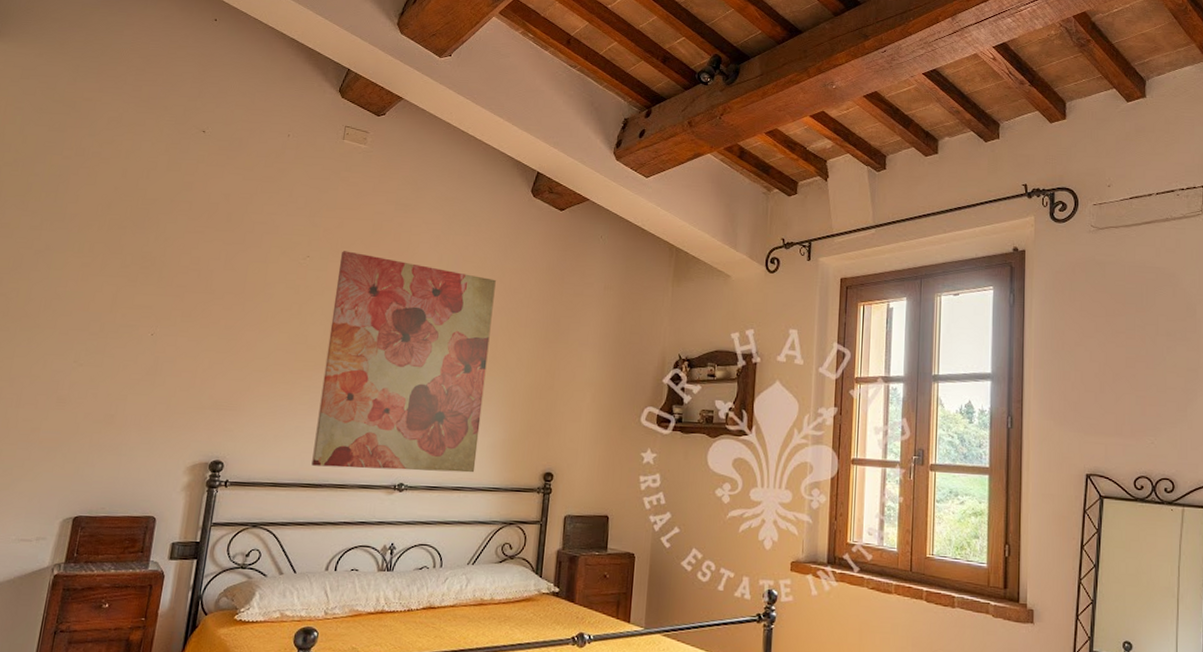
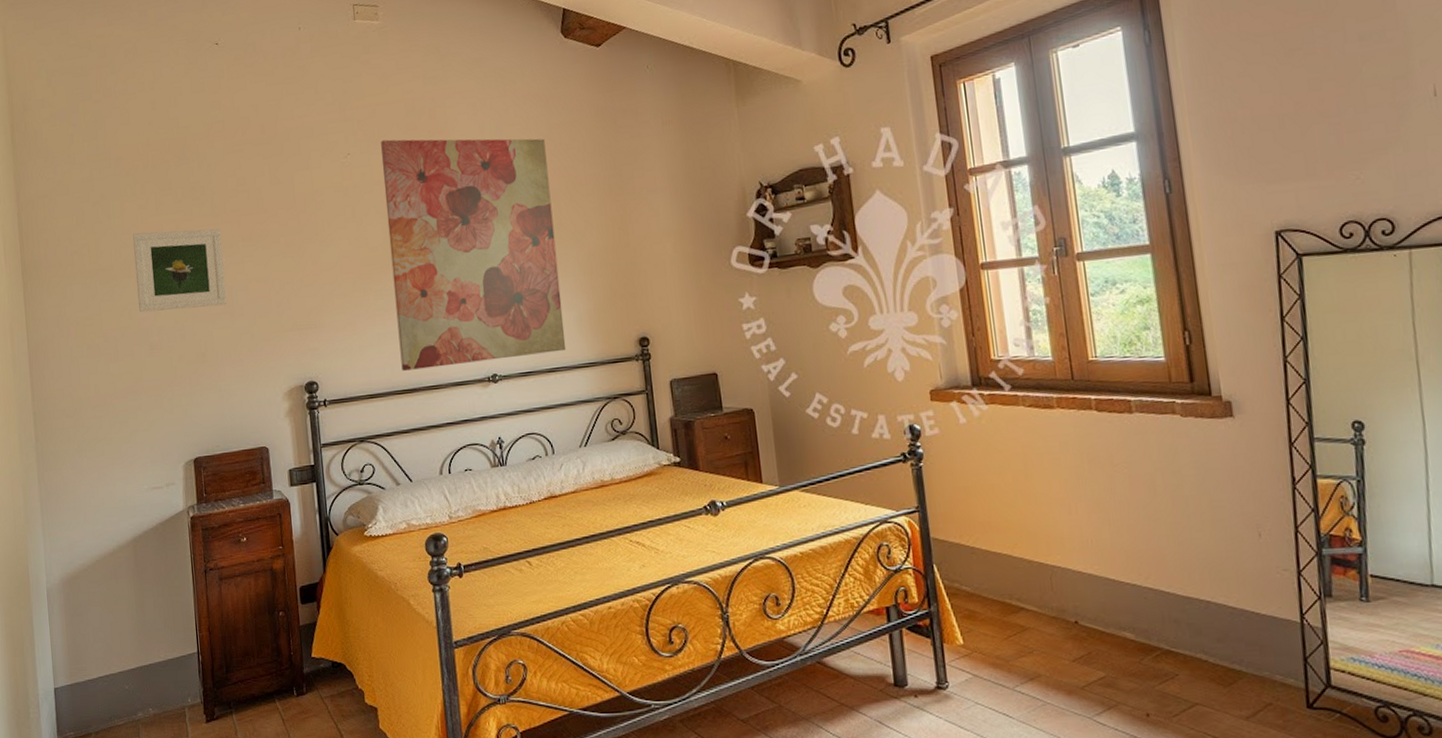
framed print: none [55,287,161,373] -> present [133,229,227,313]

